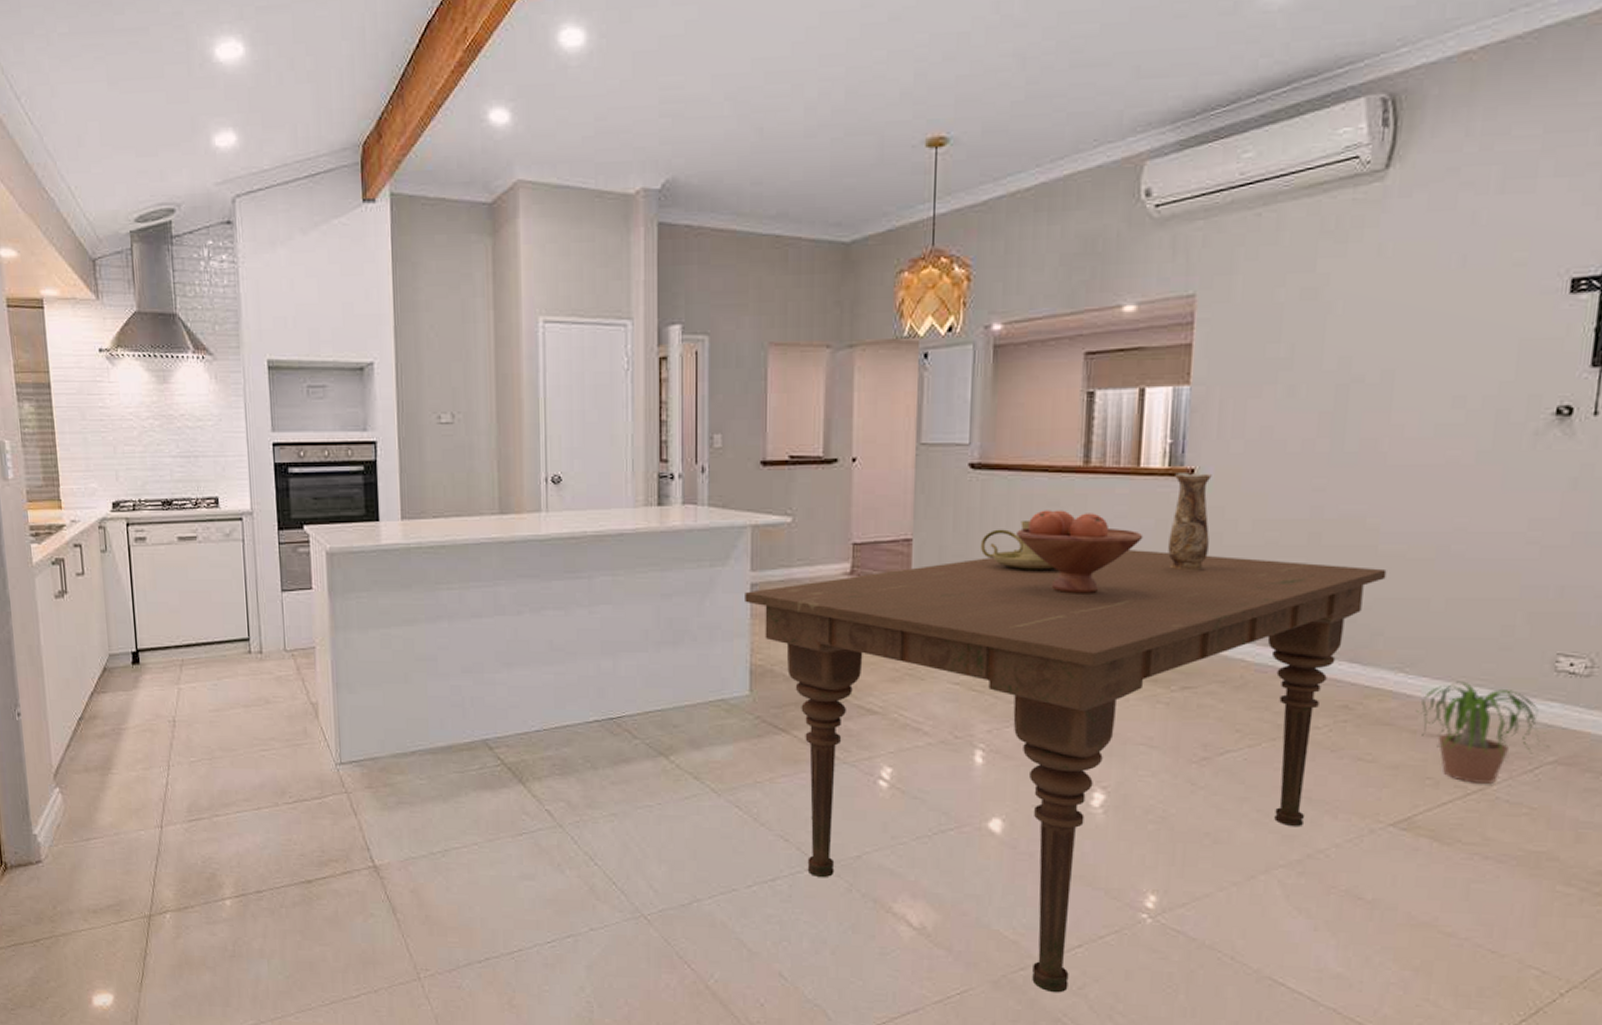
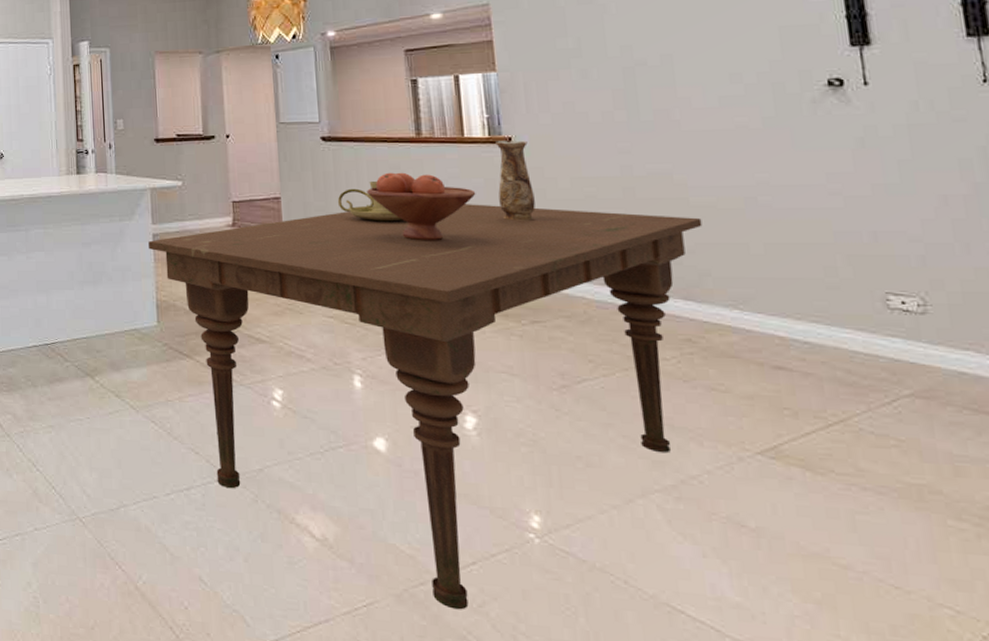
potted plant: present [1415,681,1549,784] -> none [758,317,901,415]

